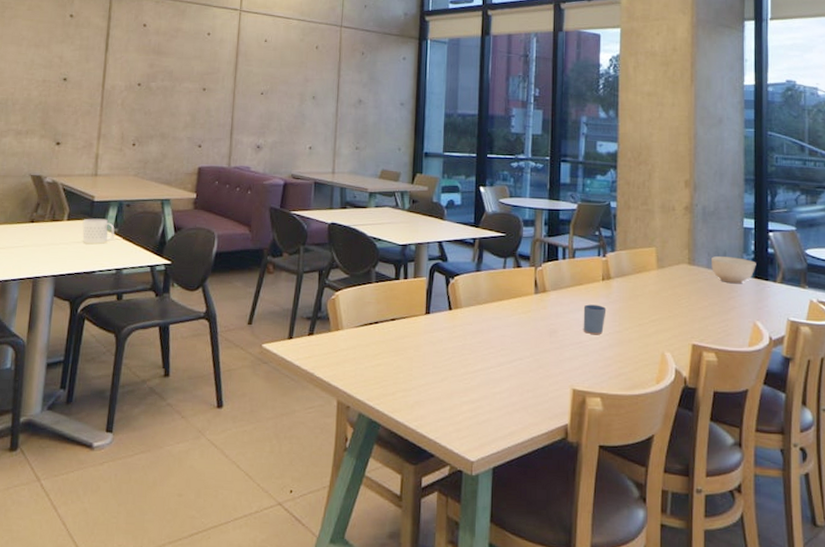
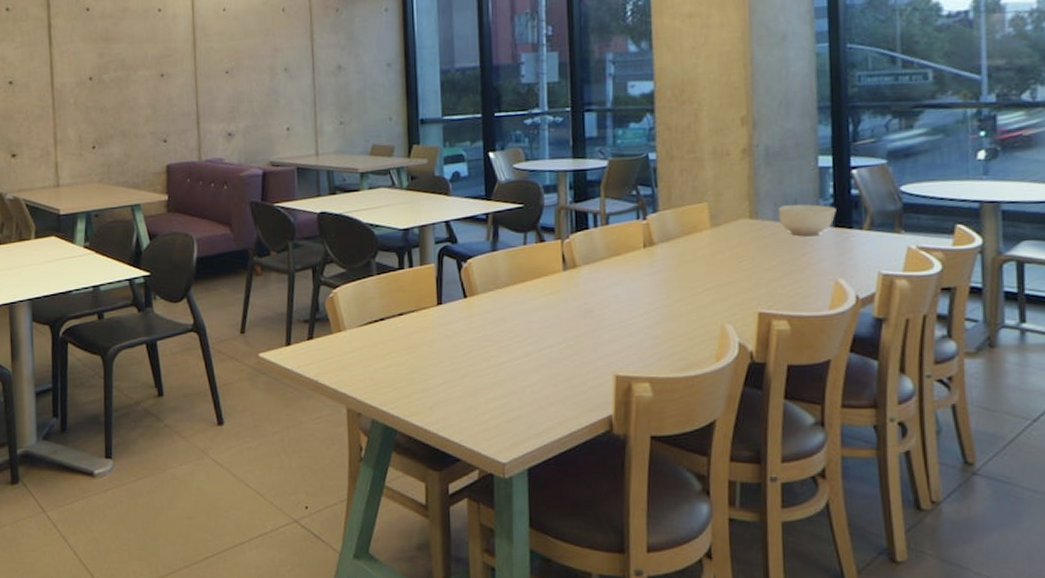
mug: present [82,218,115,245] -> none [51,233,86,263]
mug: present [583,304,607,335] -> none [622,276,651,312]

